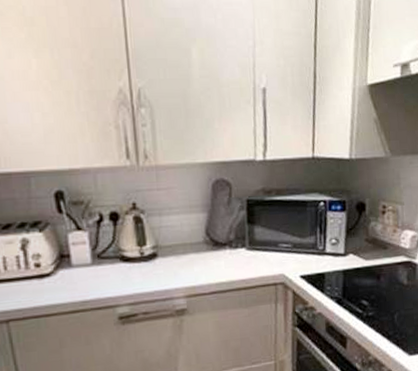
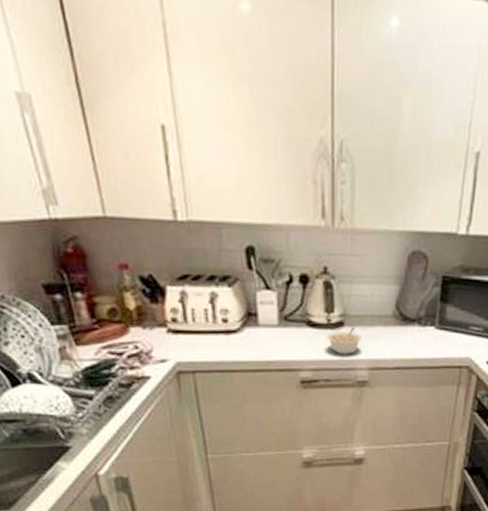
legume: none [140,257,176,286] -> present [326,327,362,354]

